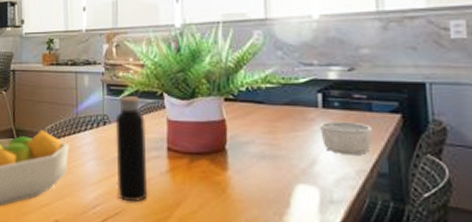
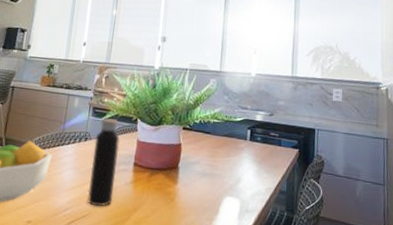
ramekin: present [320,121,372,156] -> none [246,150,279,177]

